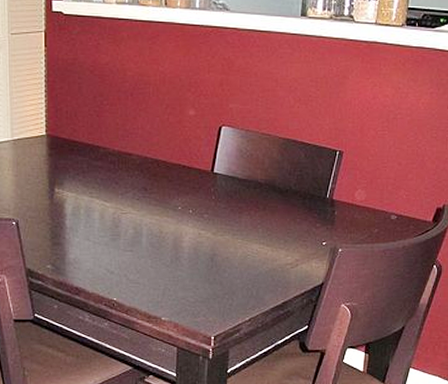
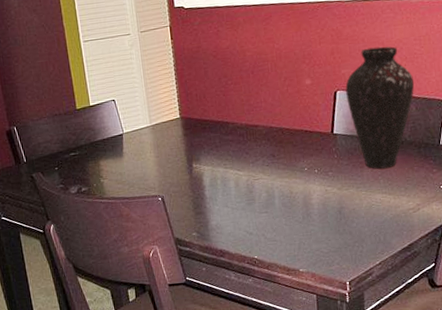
vase: none [232,83,306,216] -> present [345,46,415,169]

